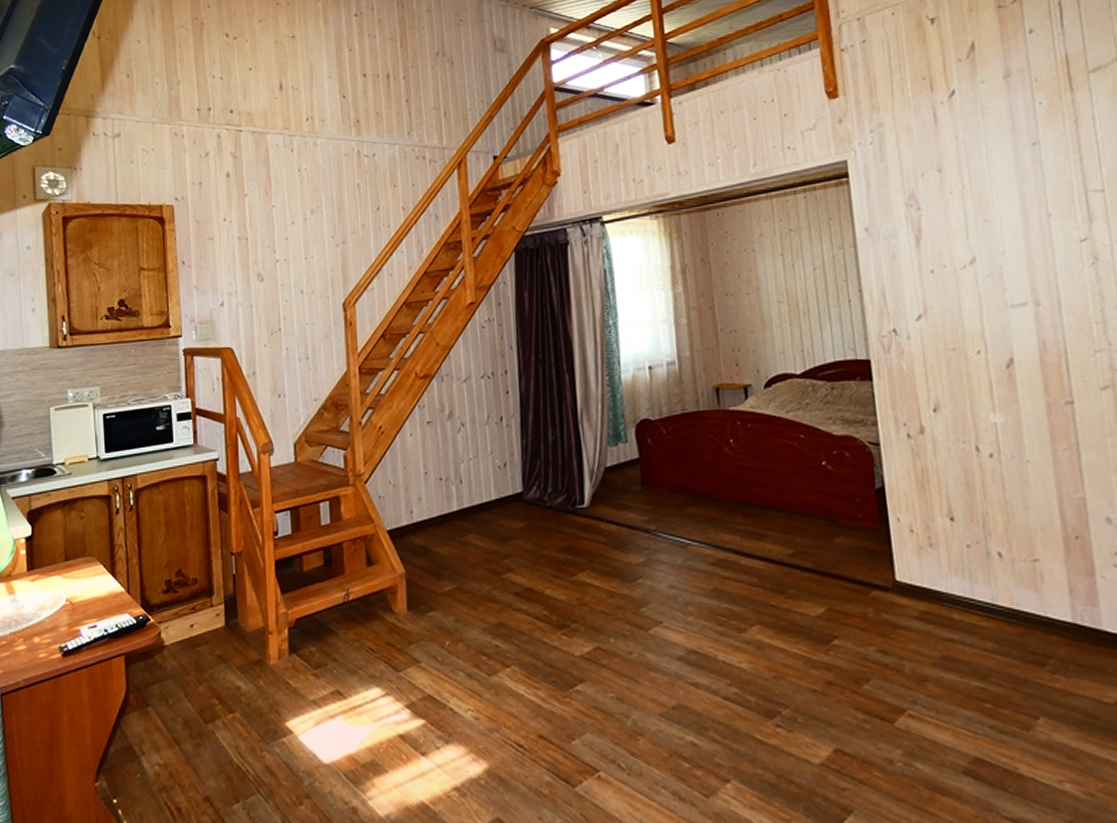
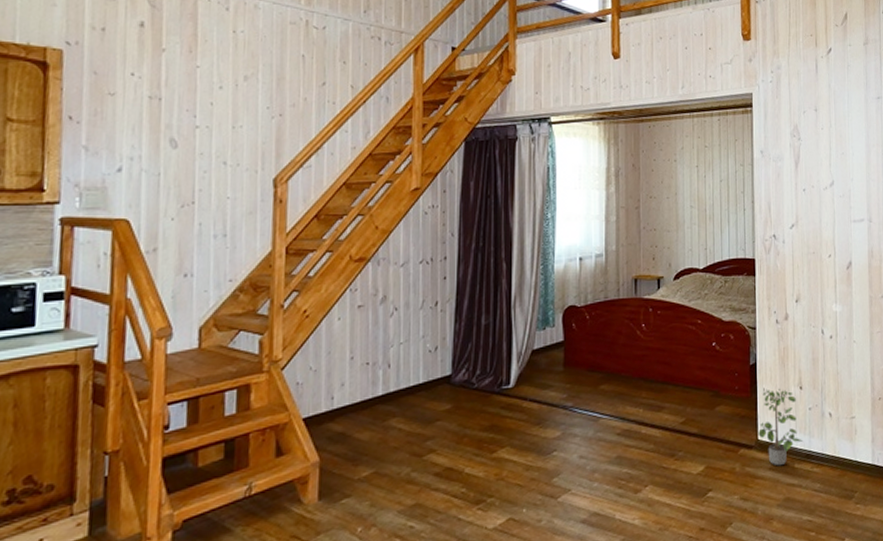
potted plant: none [895,518,963,616] -> present [758,388,804,466]

